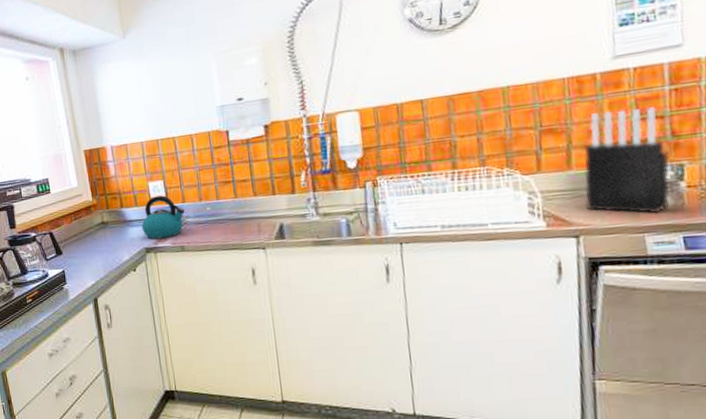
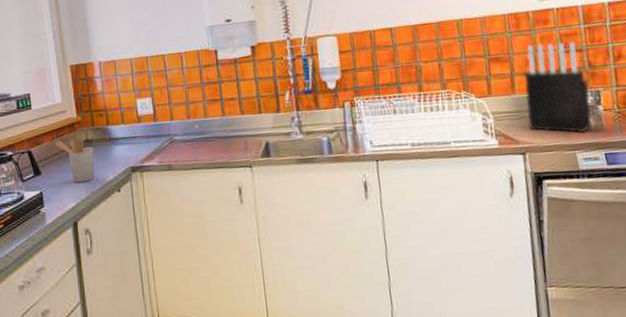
utensil holder: none [73,220,112,263] -> present [54,138,95,183]
kettle: present [141,195,185,239] -> none [127,113,173,158]

